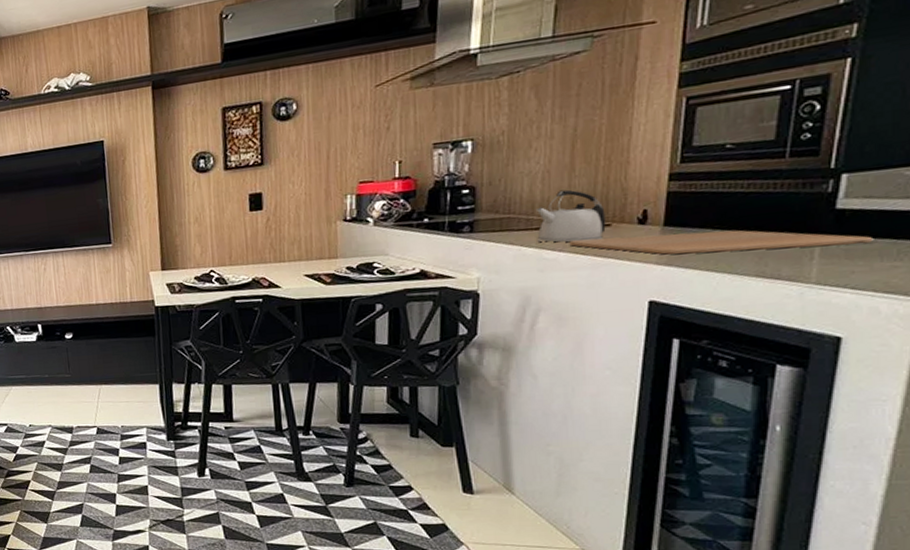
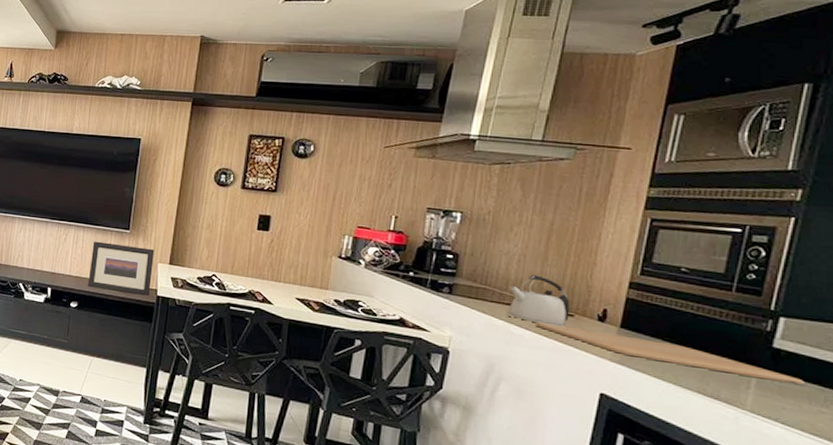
picture frame: none [75,258,147,314] -> present [88,241,155,296]

